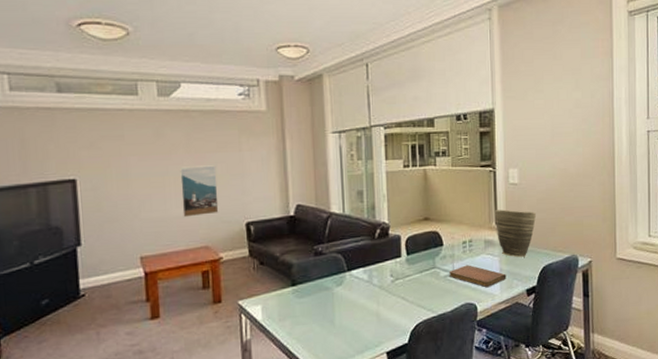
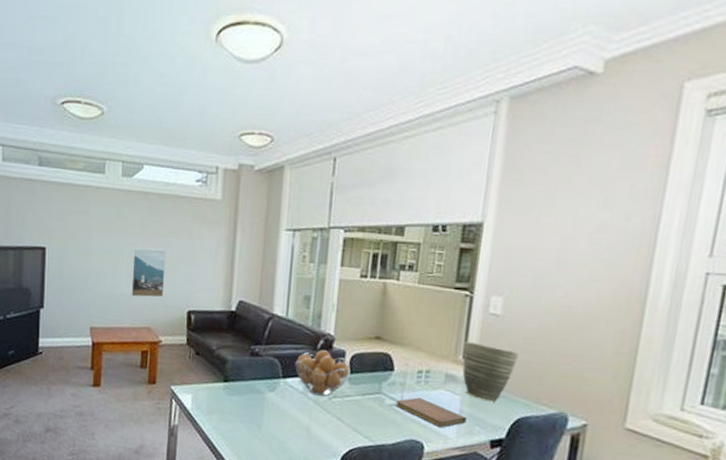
fruit basket: none [357,238,407,281] -> present [295,350,351,397]

